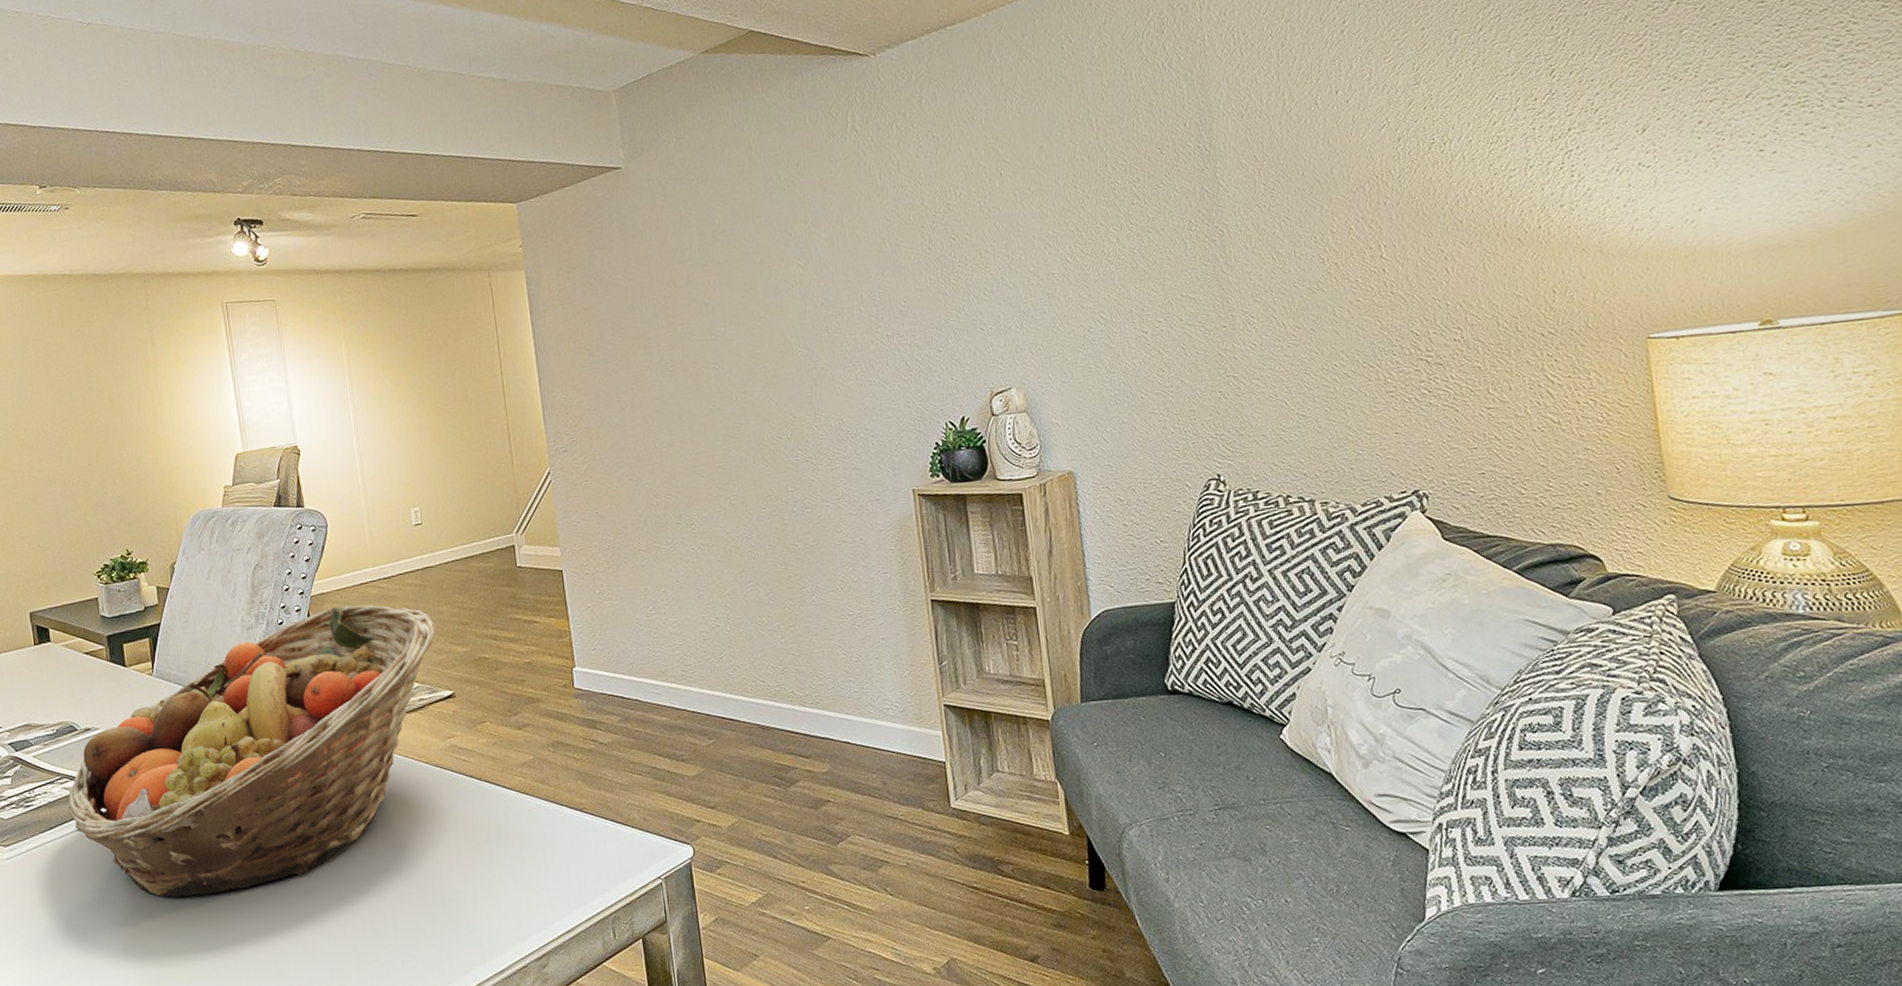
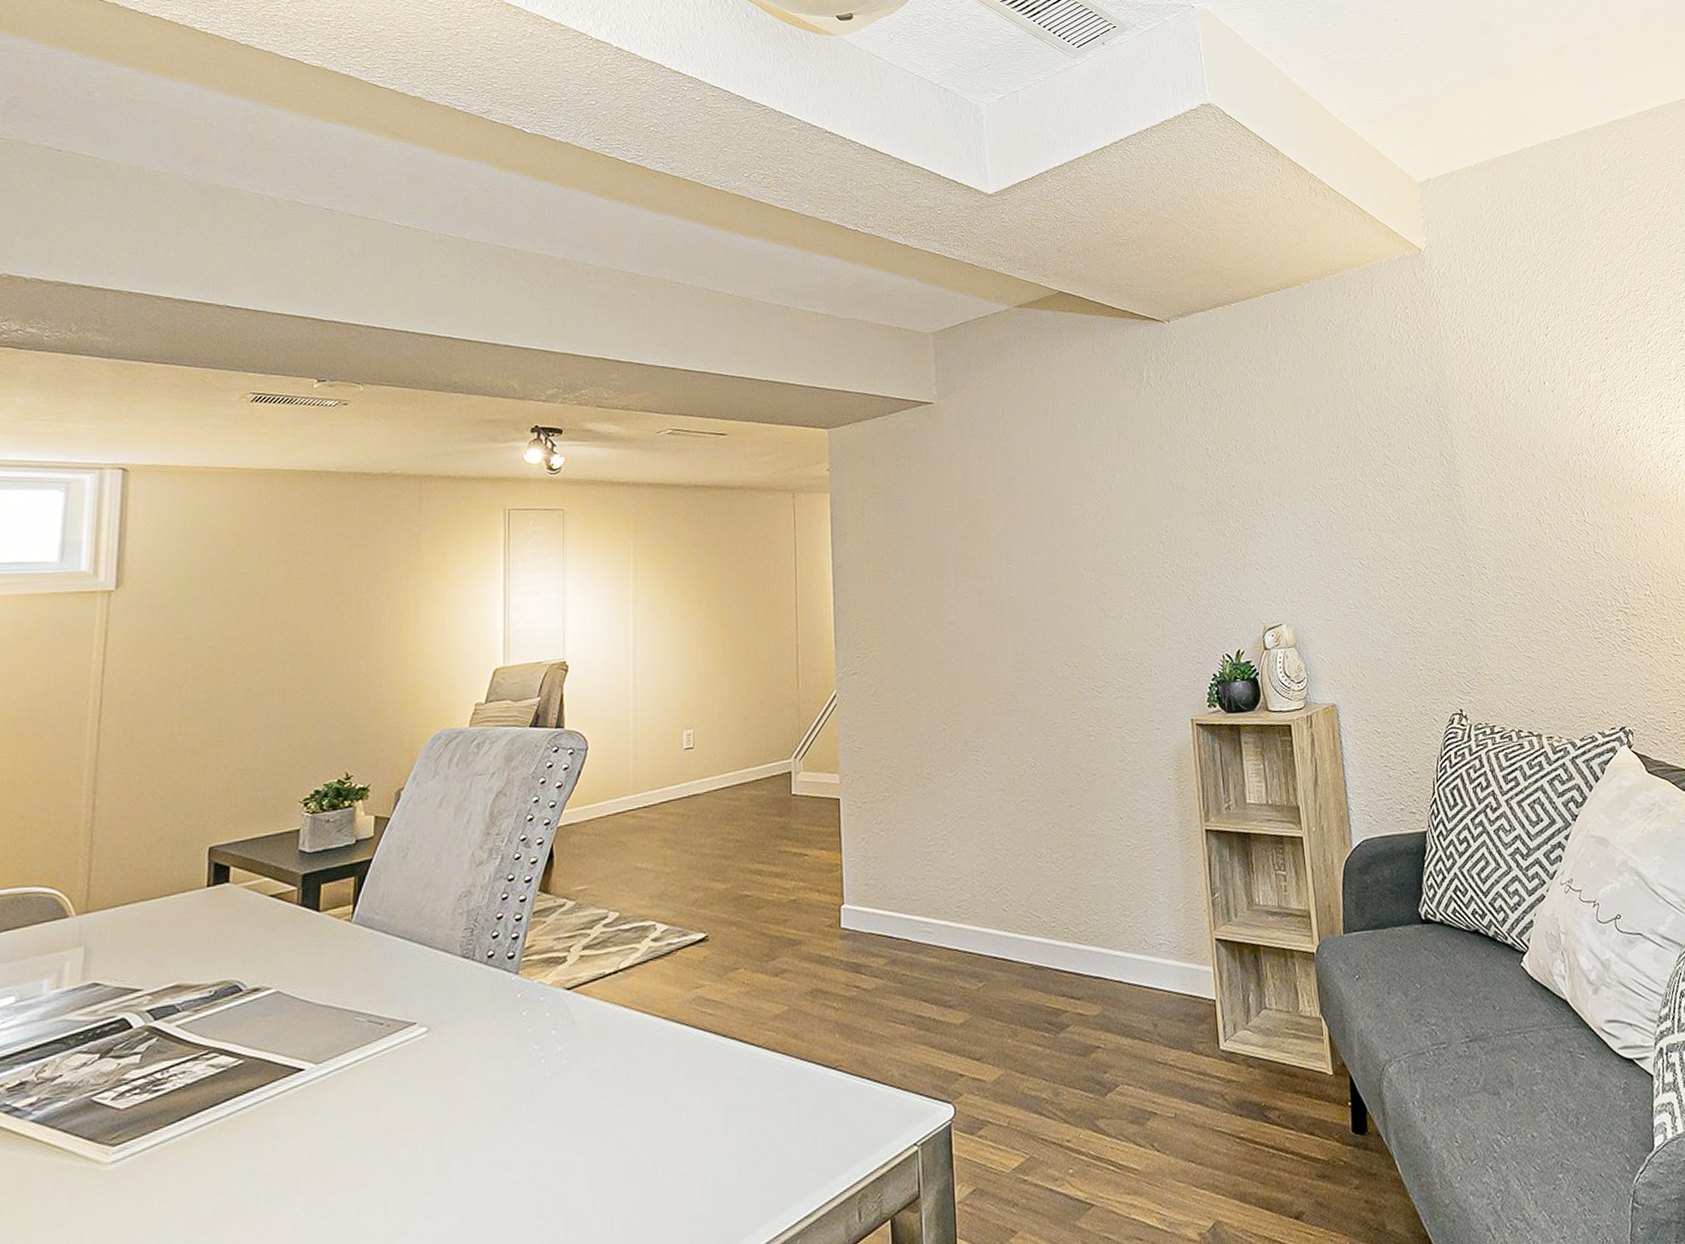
fruit basket: present [68,604,436,897] -> none [210,836,694,1202]

